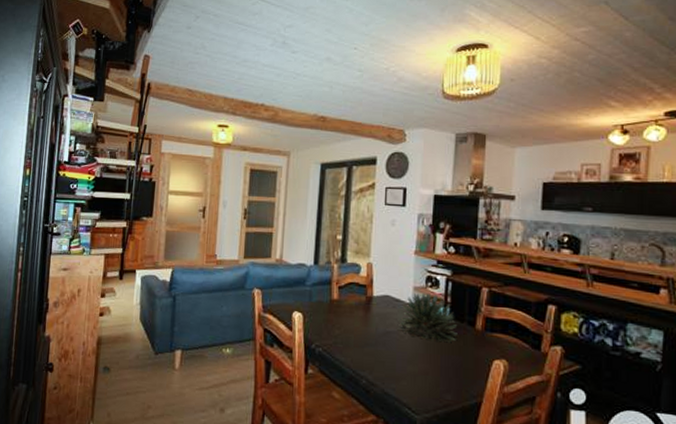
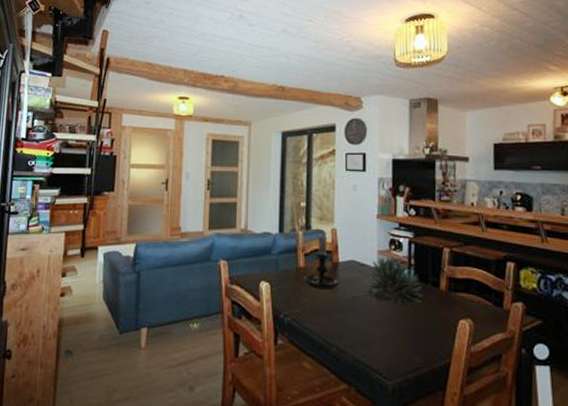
candle holder: none [336,266,375,323] -> present [303,232,341,289]

